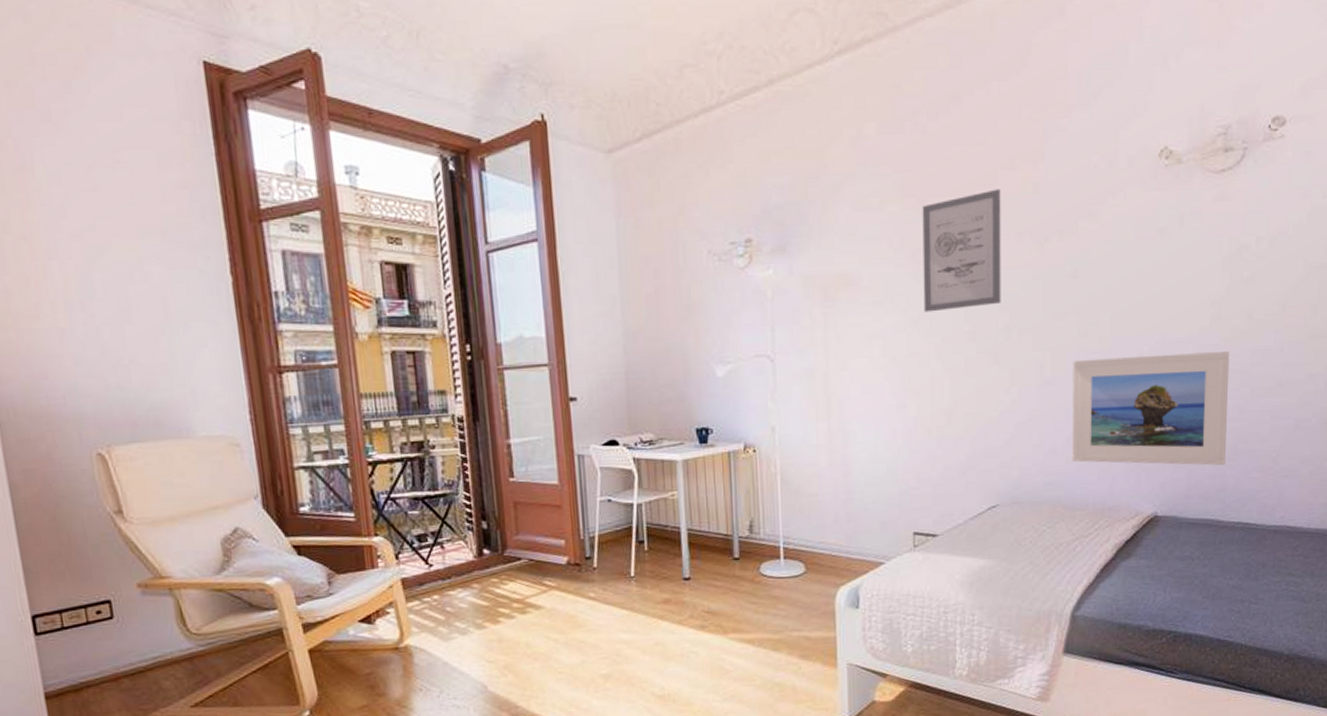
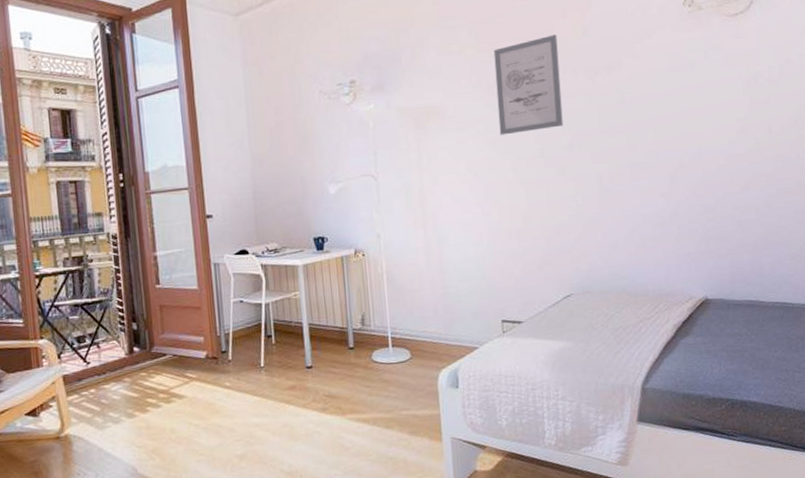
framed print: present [1072,351,1230,466] -> none [626,159,761,256]

